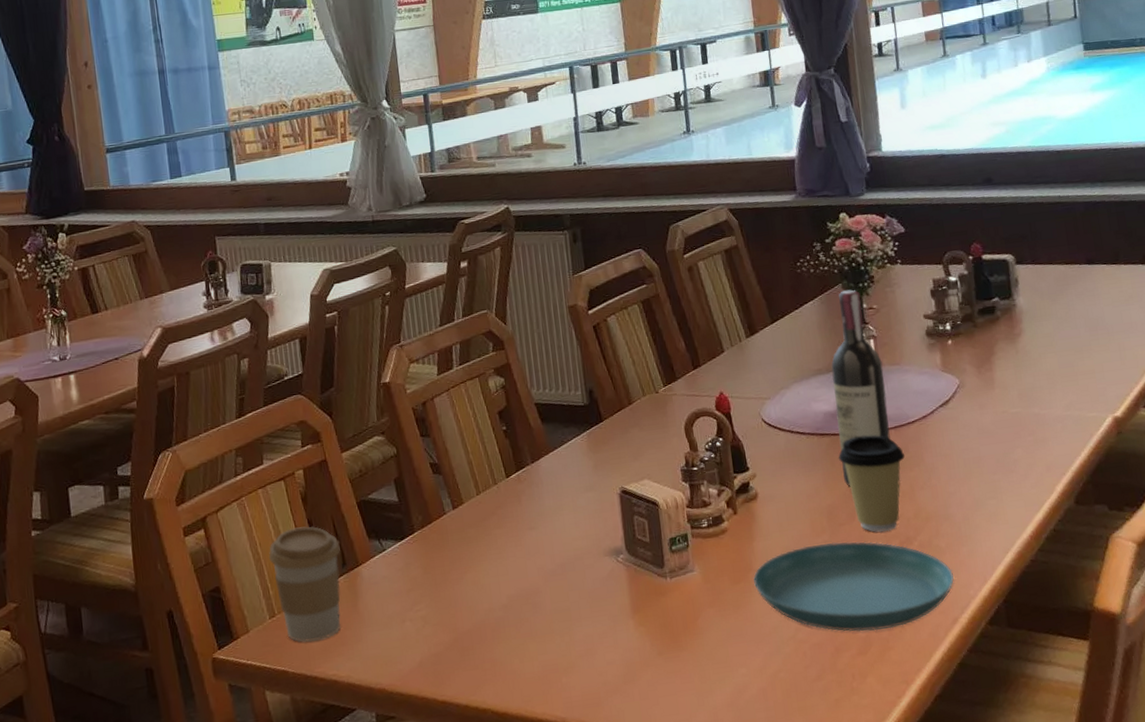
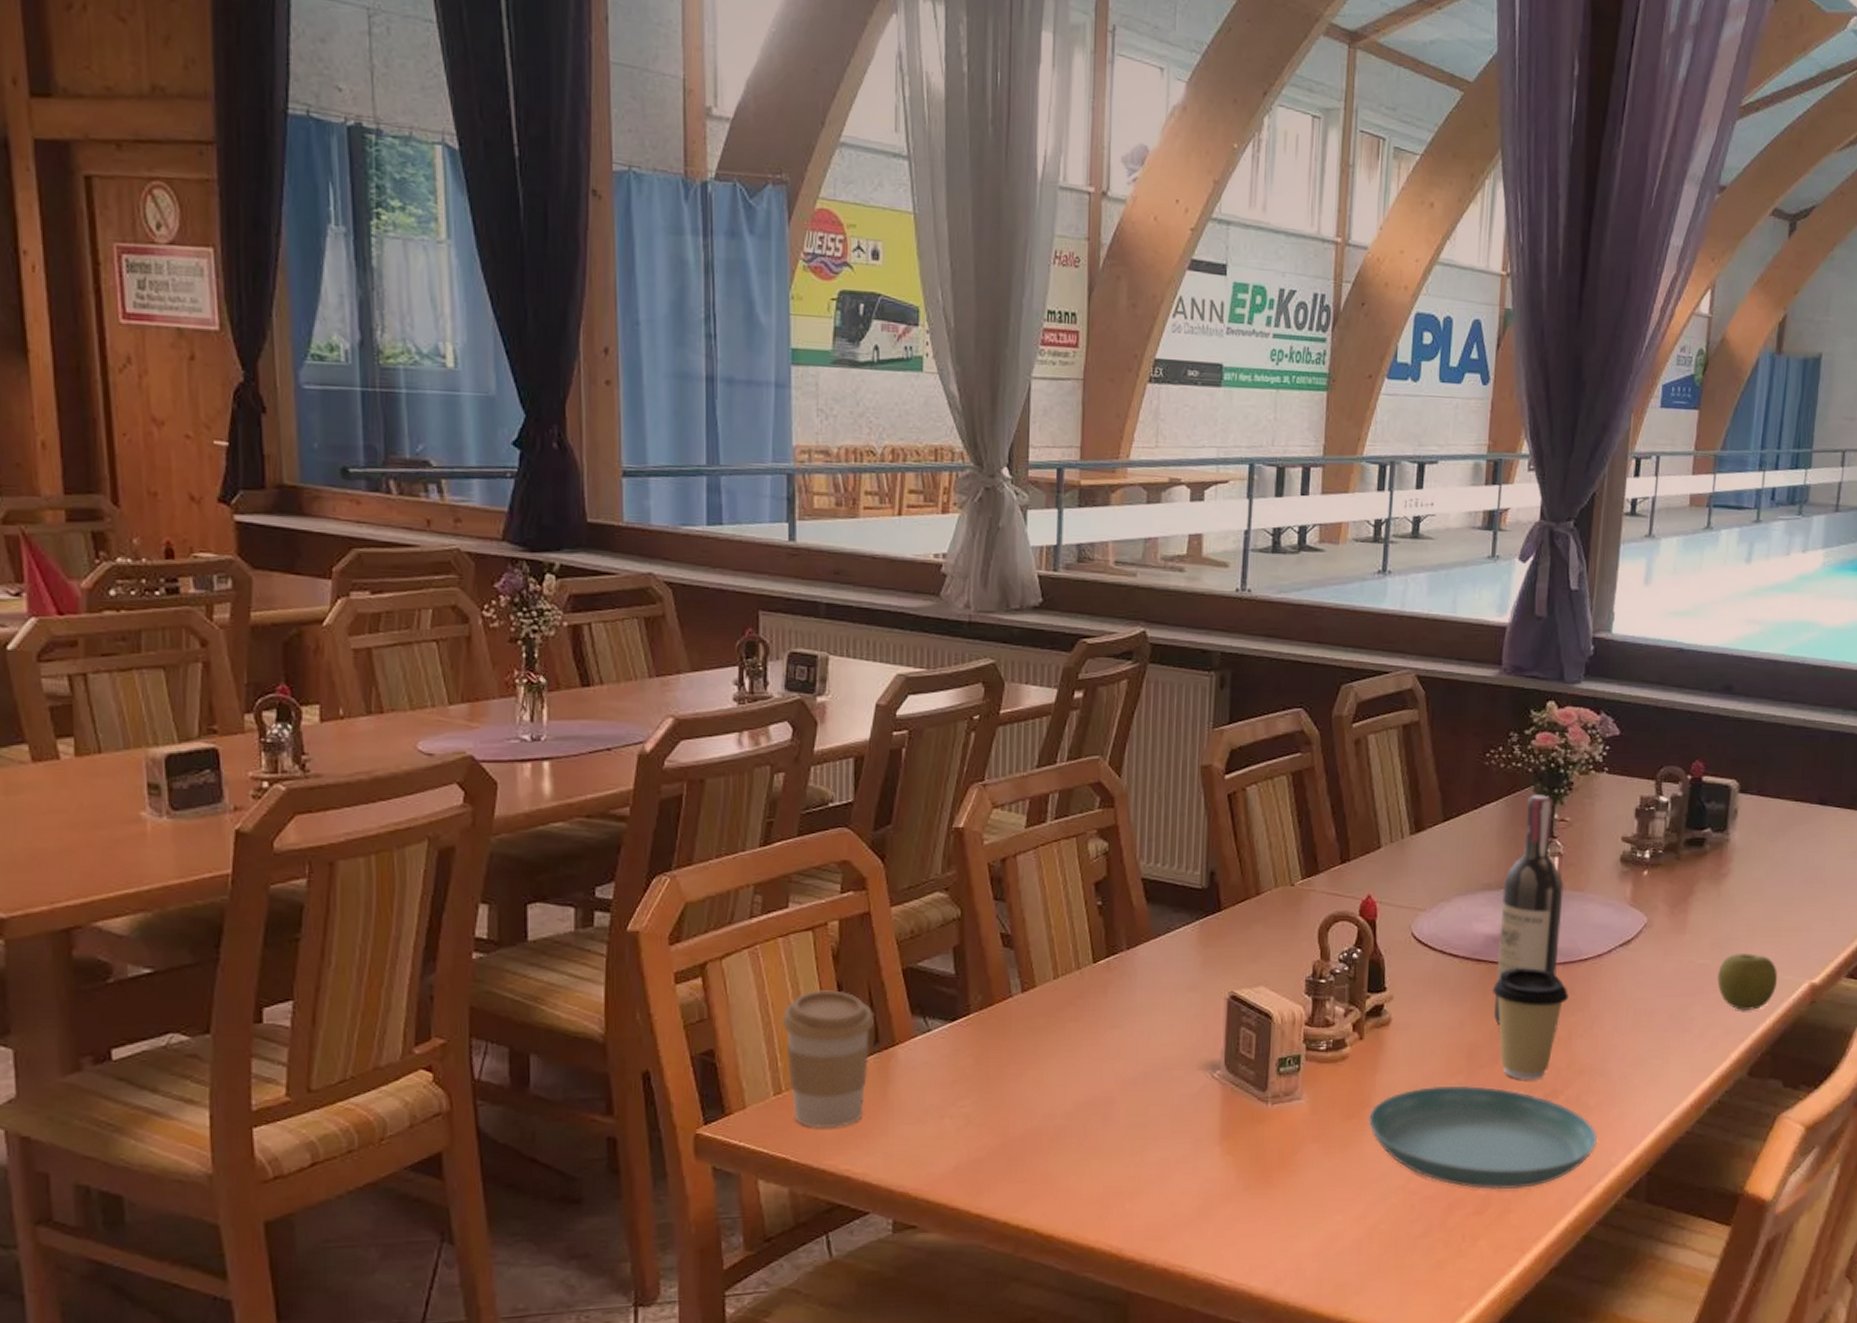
apple: none [1030,398,1084,448] -> present [1717,953,1778,1010]

